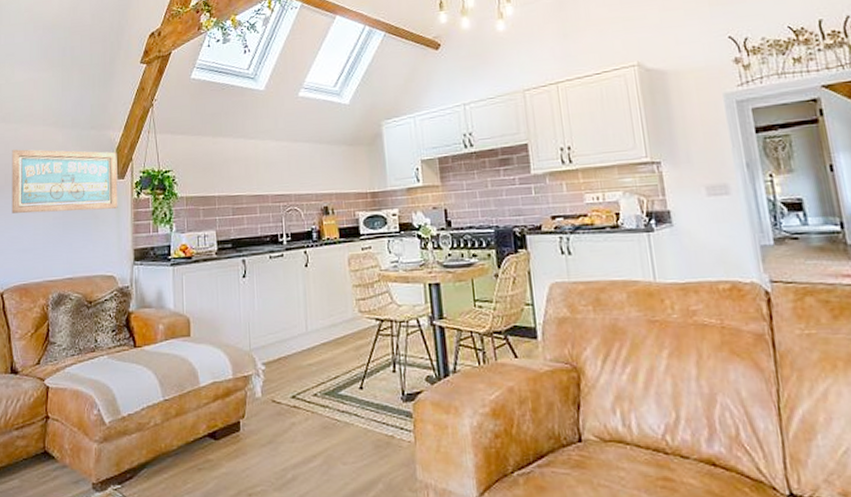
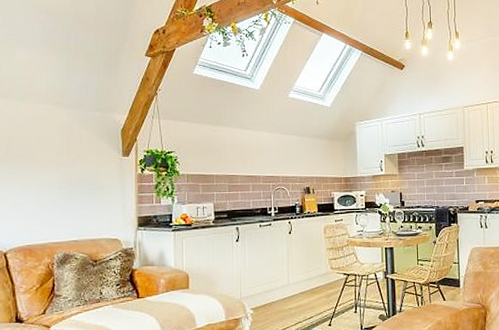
wall art: present [11,149,118,214] -> none [13,124,123,183]

